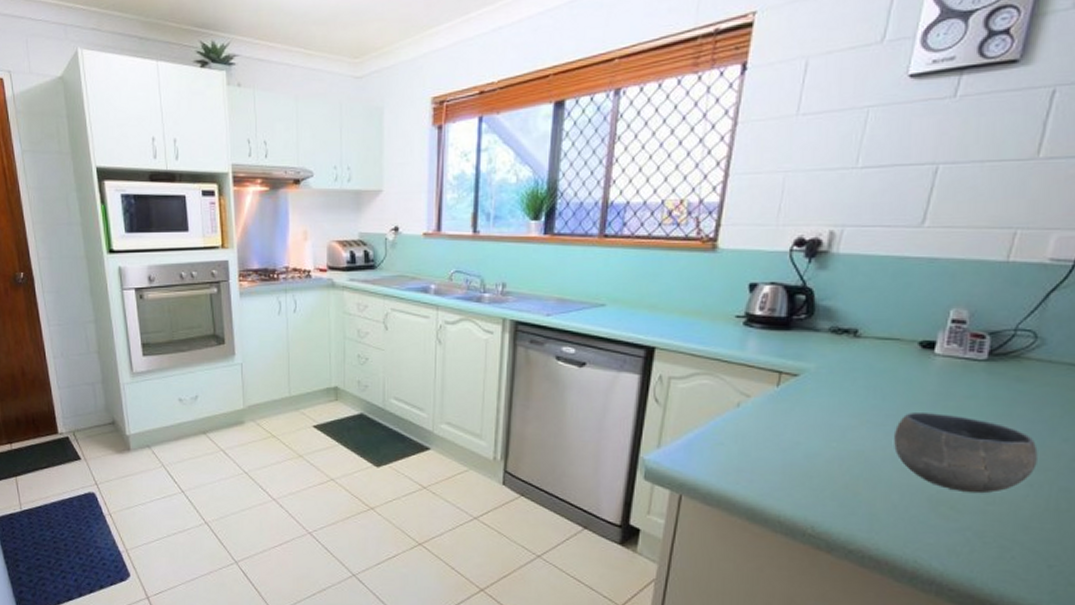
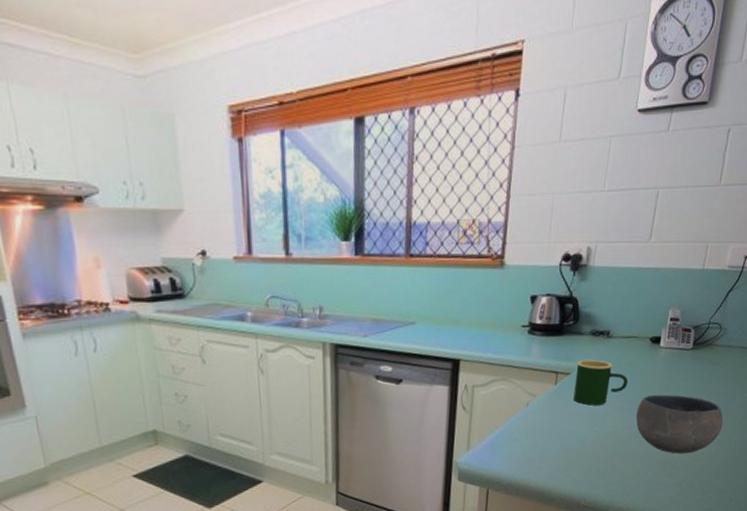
mug: none [802,360,883,416] -> present [574,359,628,406]

